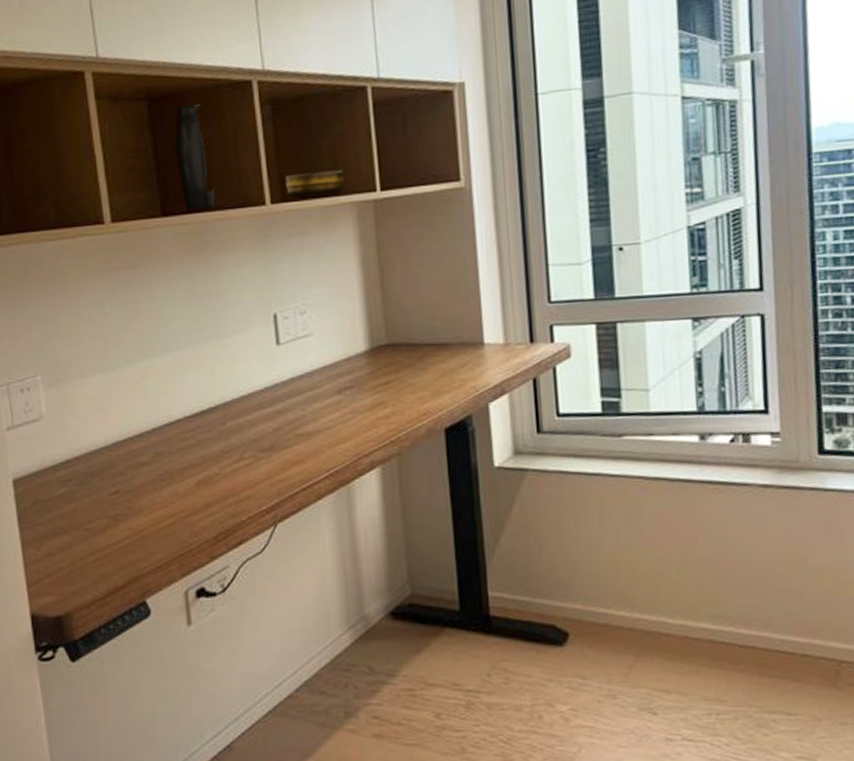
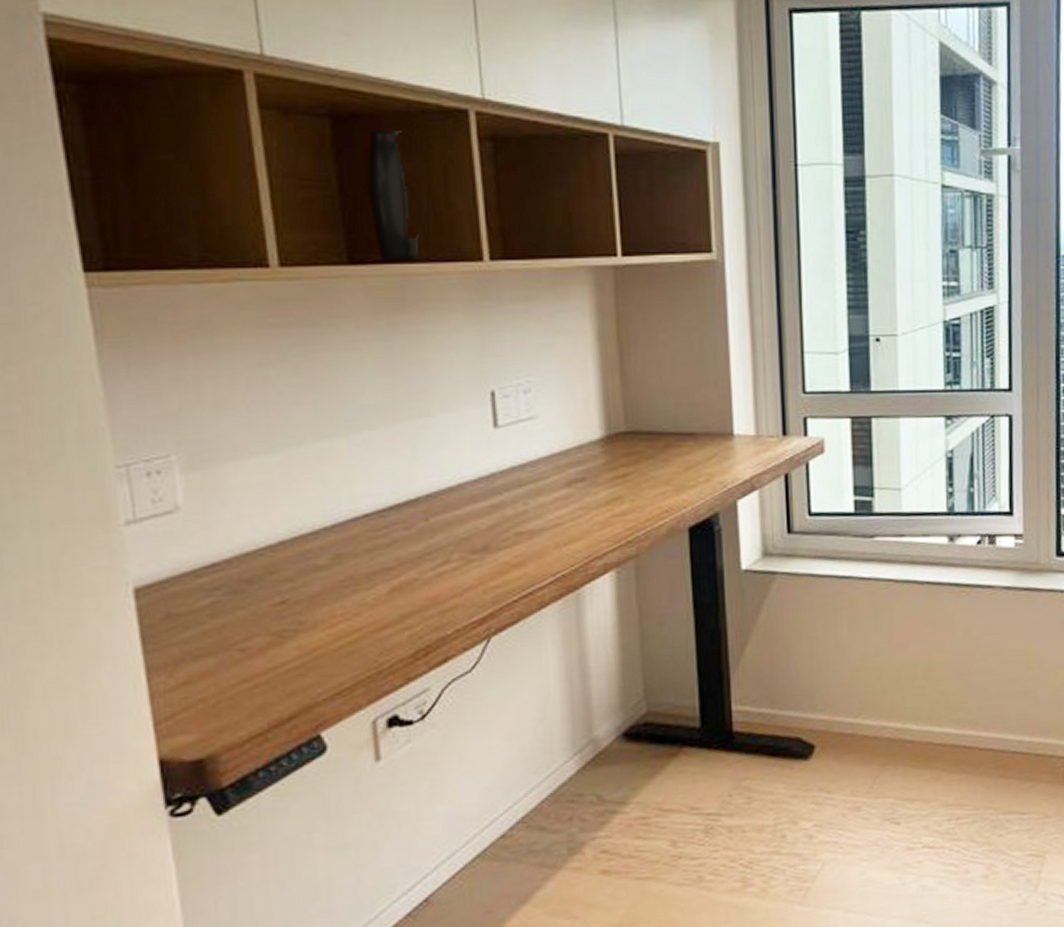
decorative box: present [285,169,345,199] -> none [508,227,580,257]

